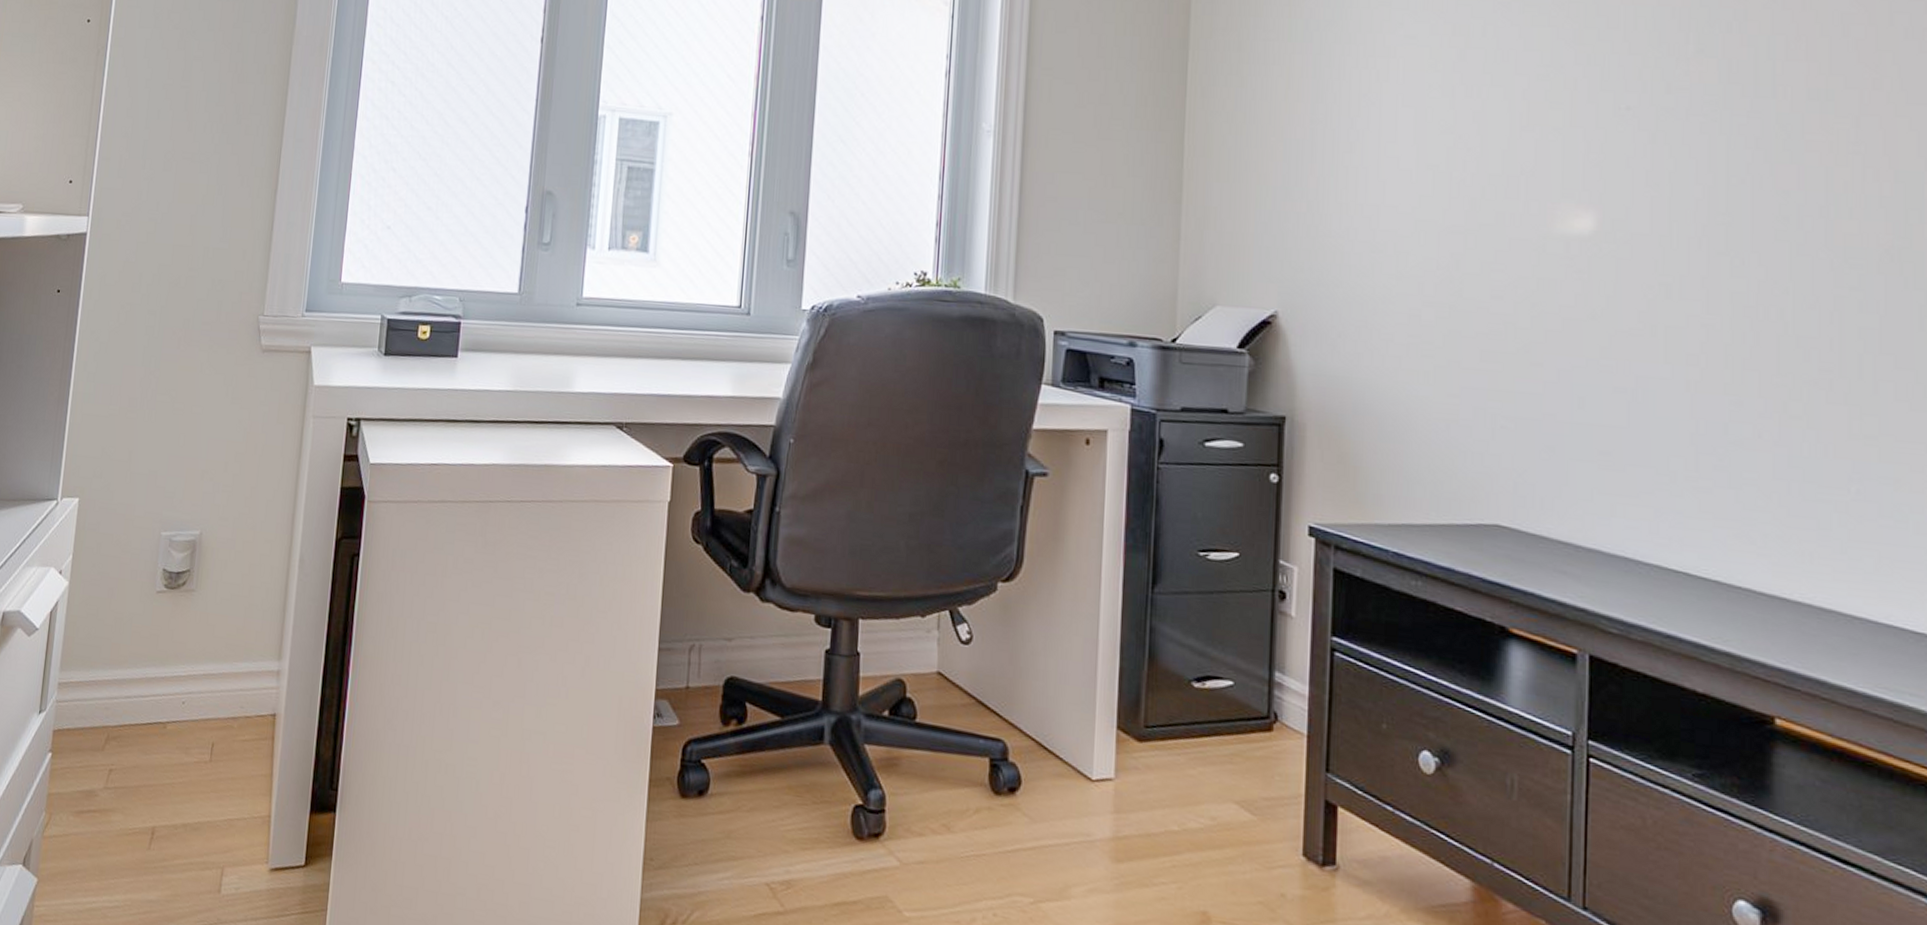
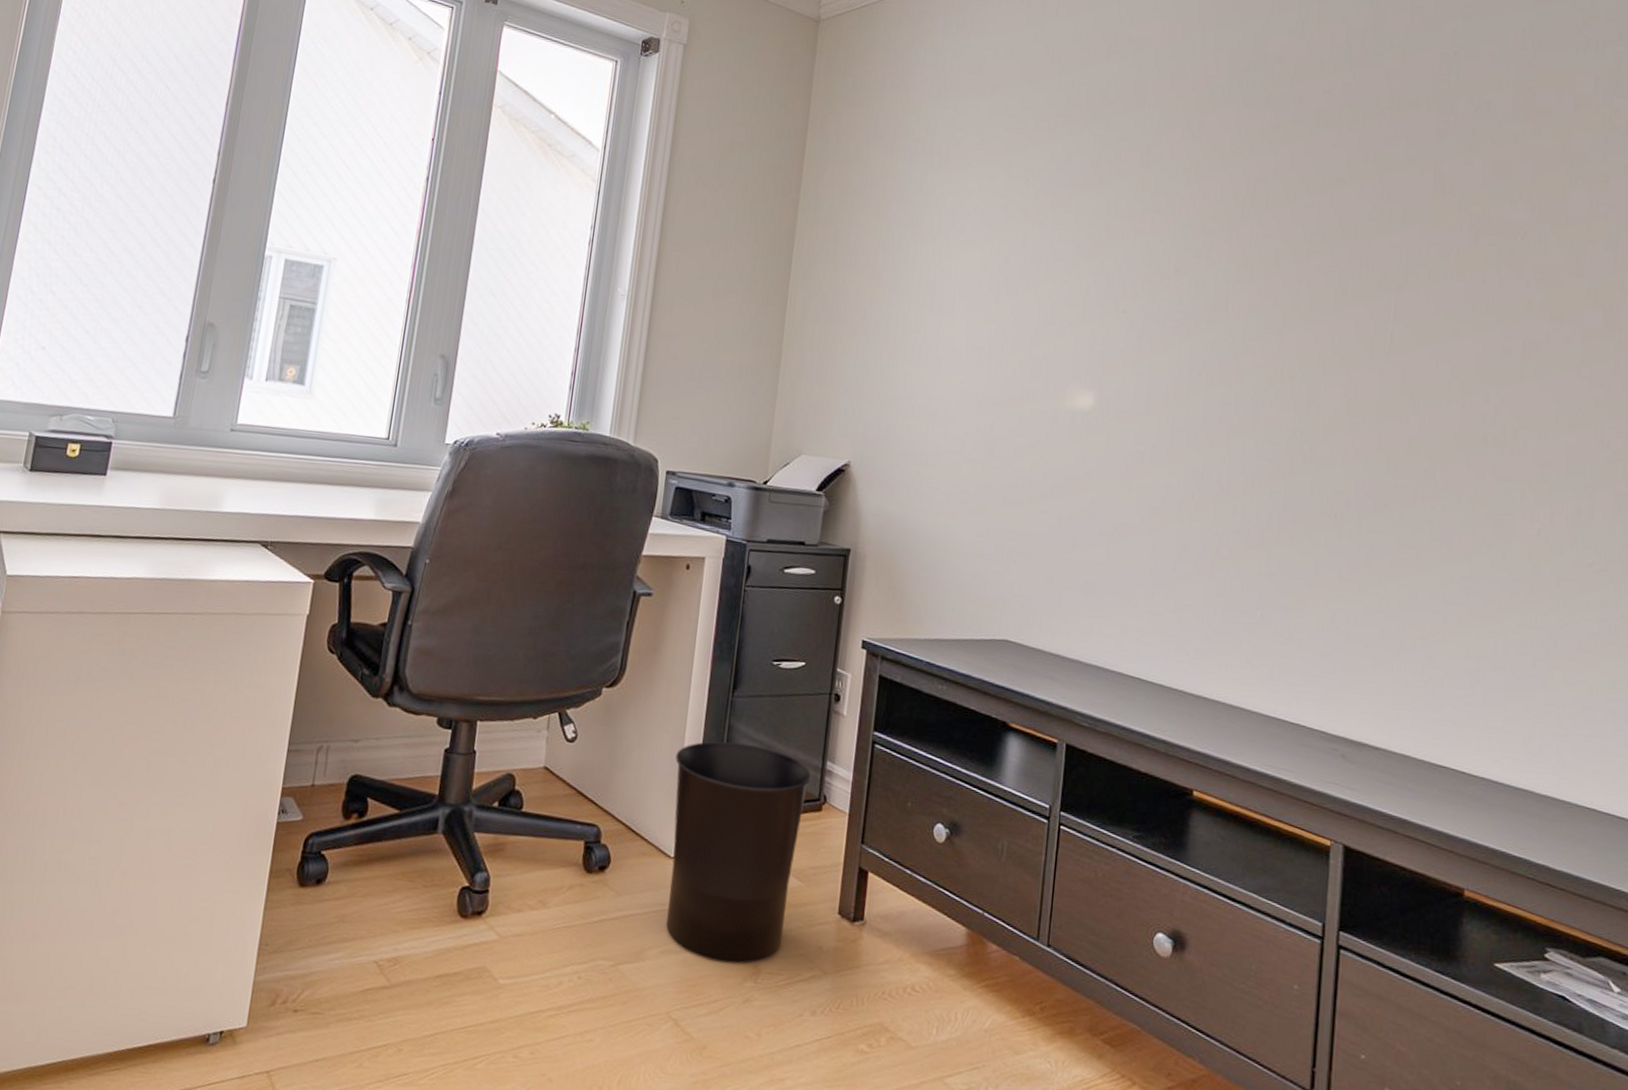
waste bin: none [1089,645,1257,907] -> present [666,741,812,962]

